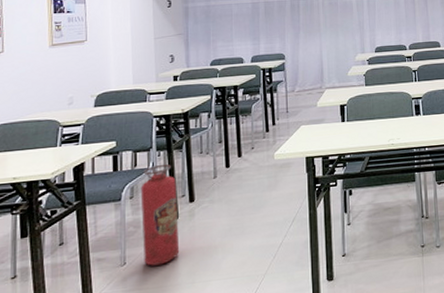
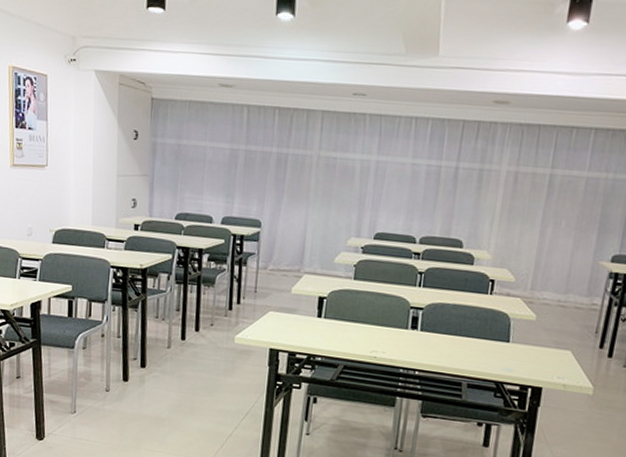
fire extinguisher: present [140,163,180,266] -> none [93,320,129,423]

